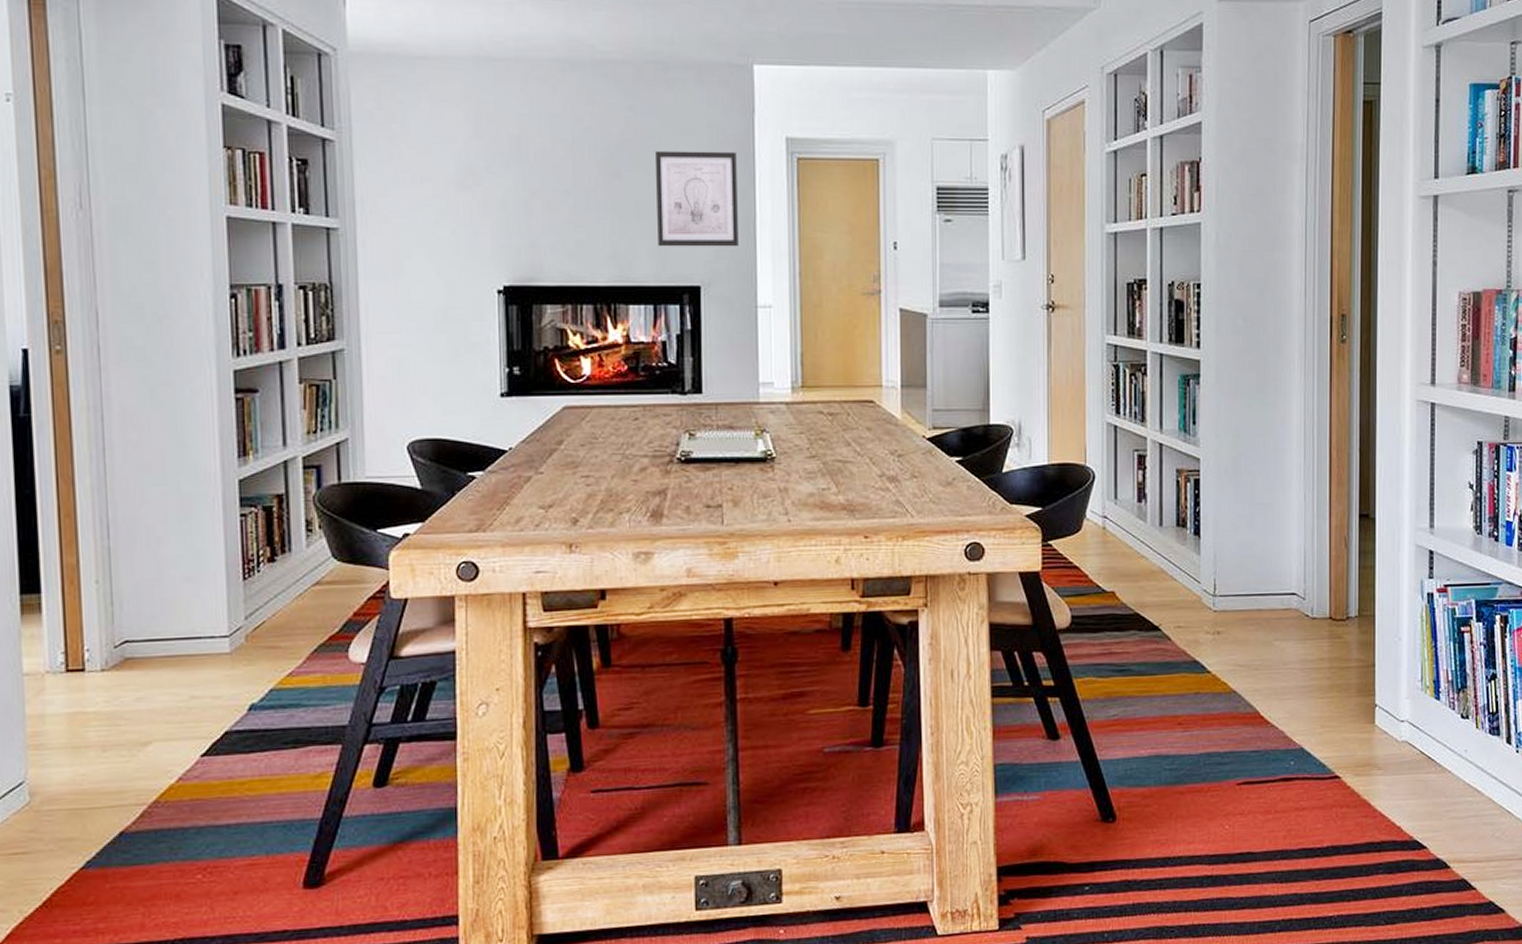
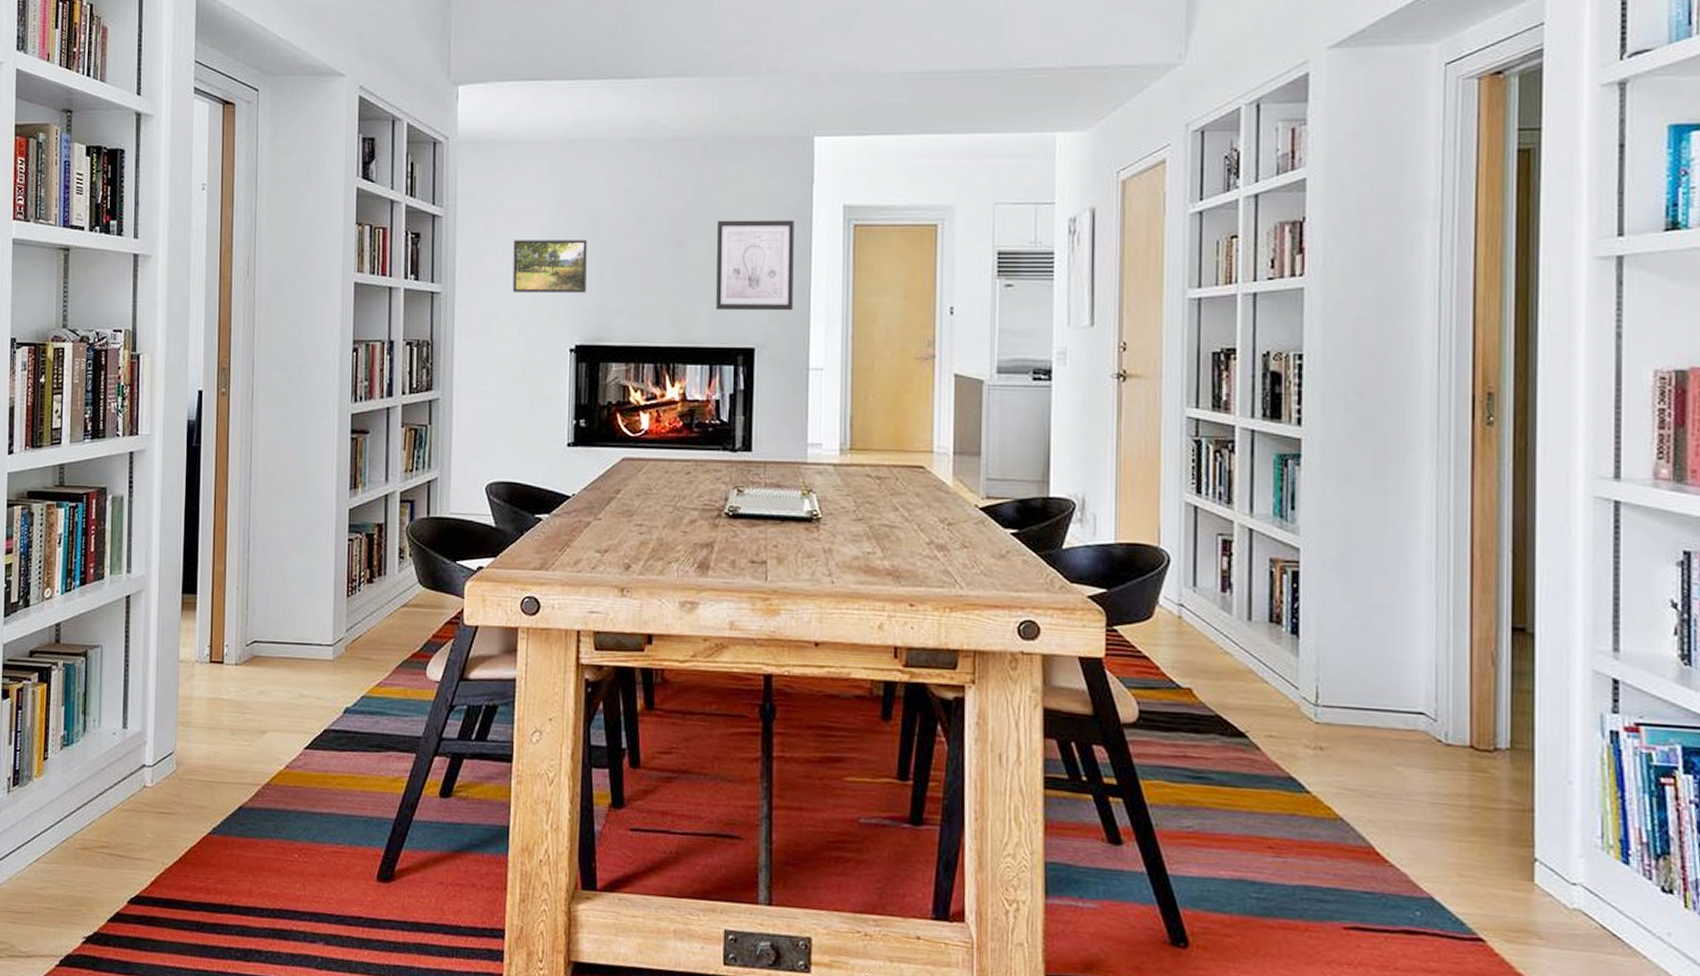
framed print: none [424,169,513,228] -> present [512,240,587,293]

